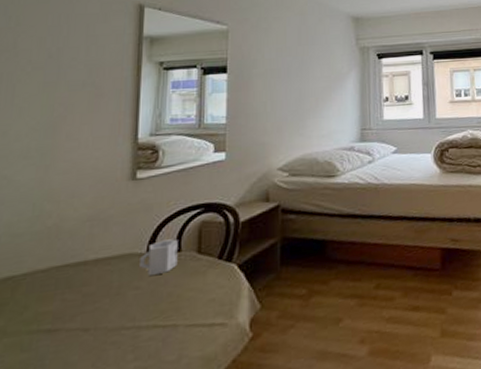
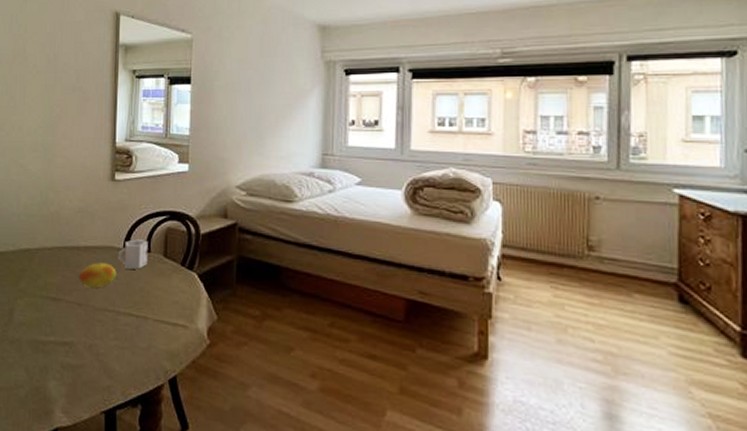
fruit: none [85,273,137,307] -> present [79,263,116,288]

